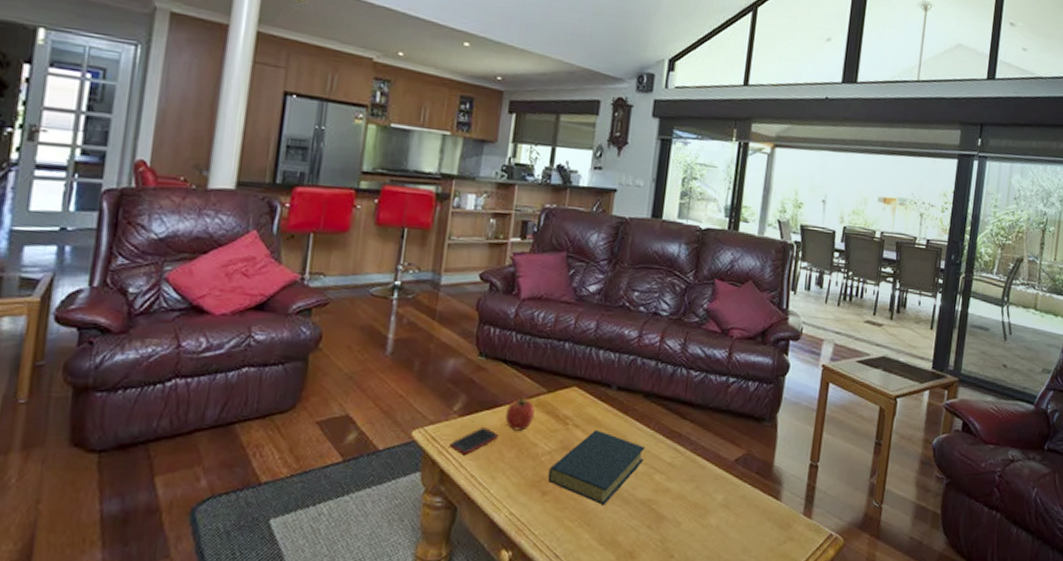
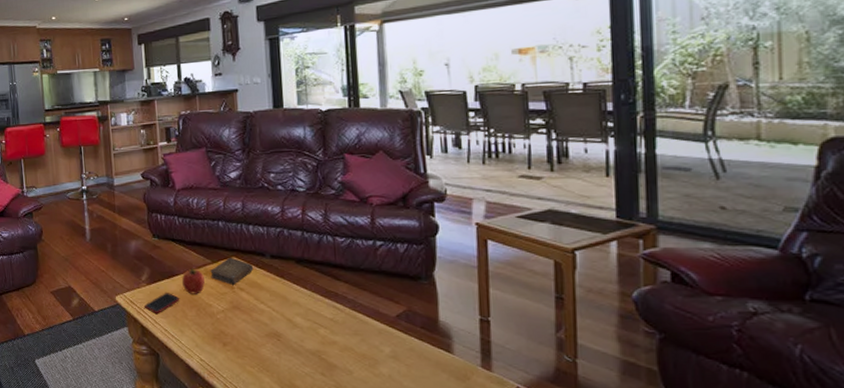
book: none [542,386,596,420] -> present [210,257,254,285]
hardback book: present [547,429,646,506] -> none [225,292,307,355]

